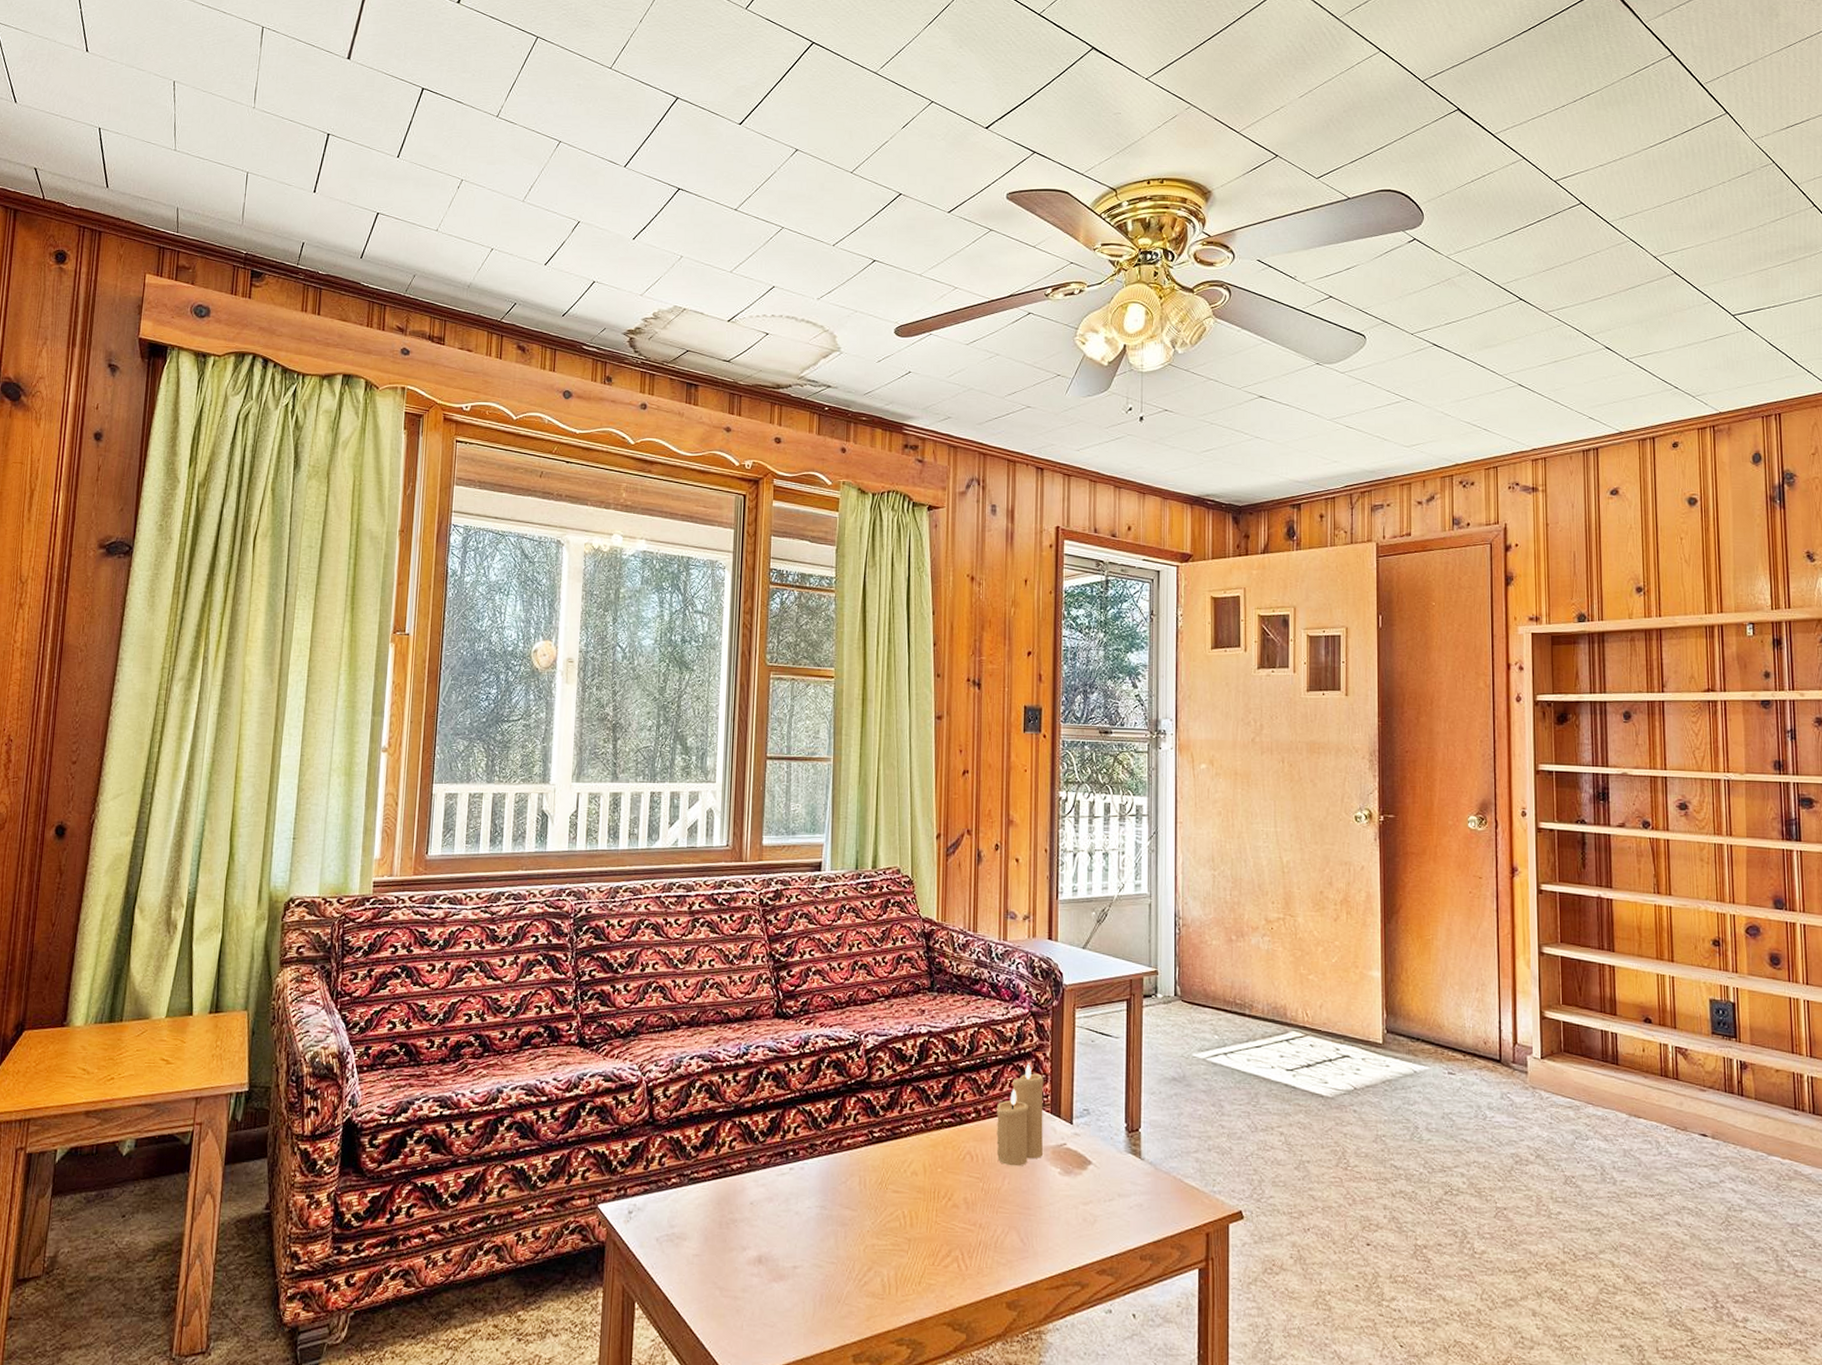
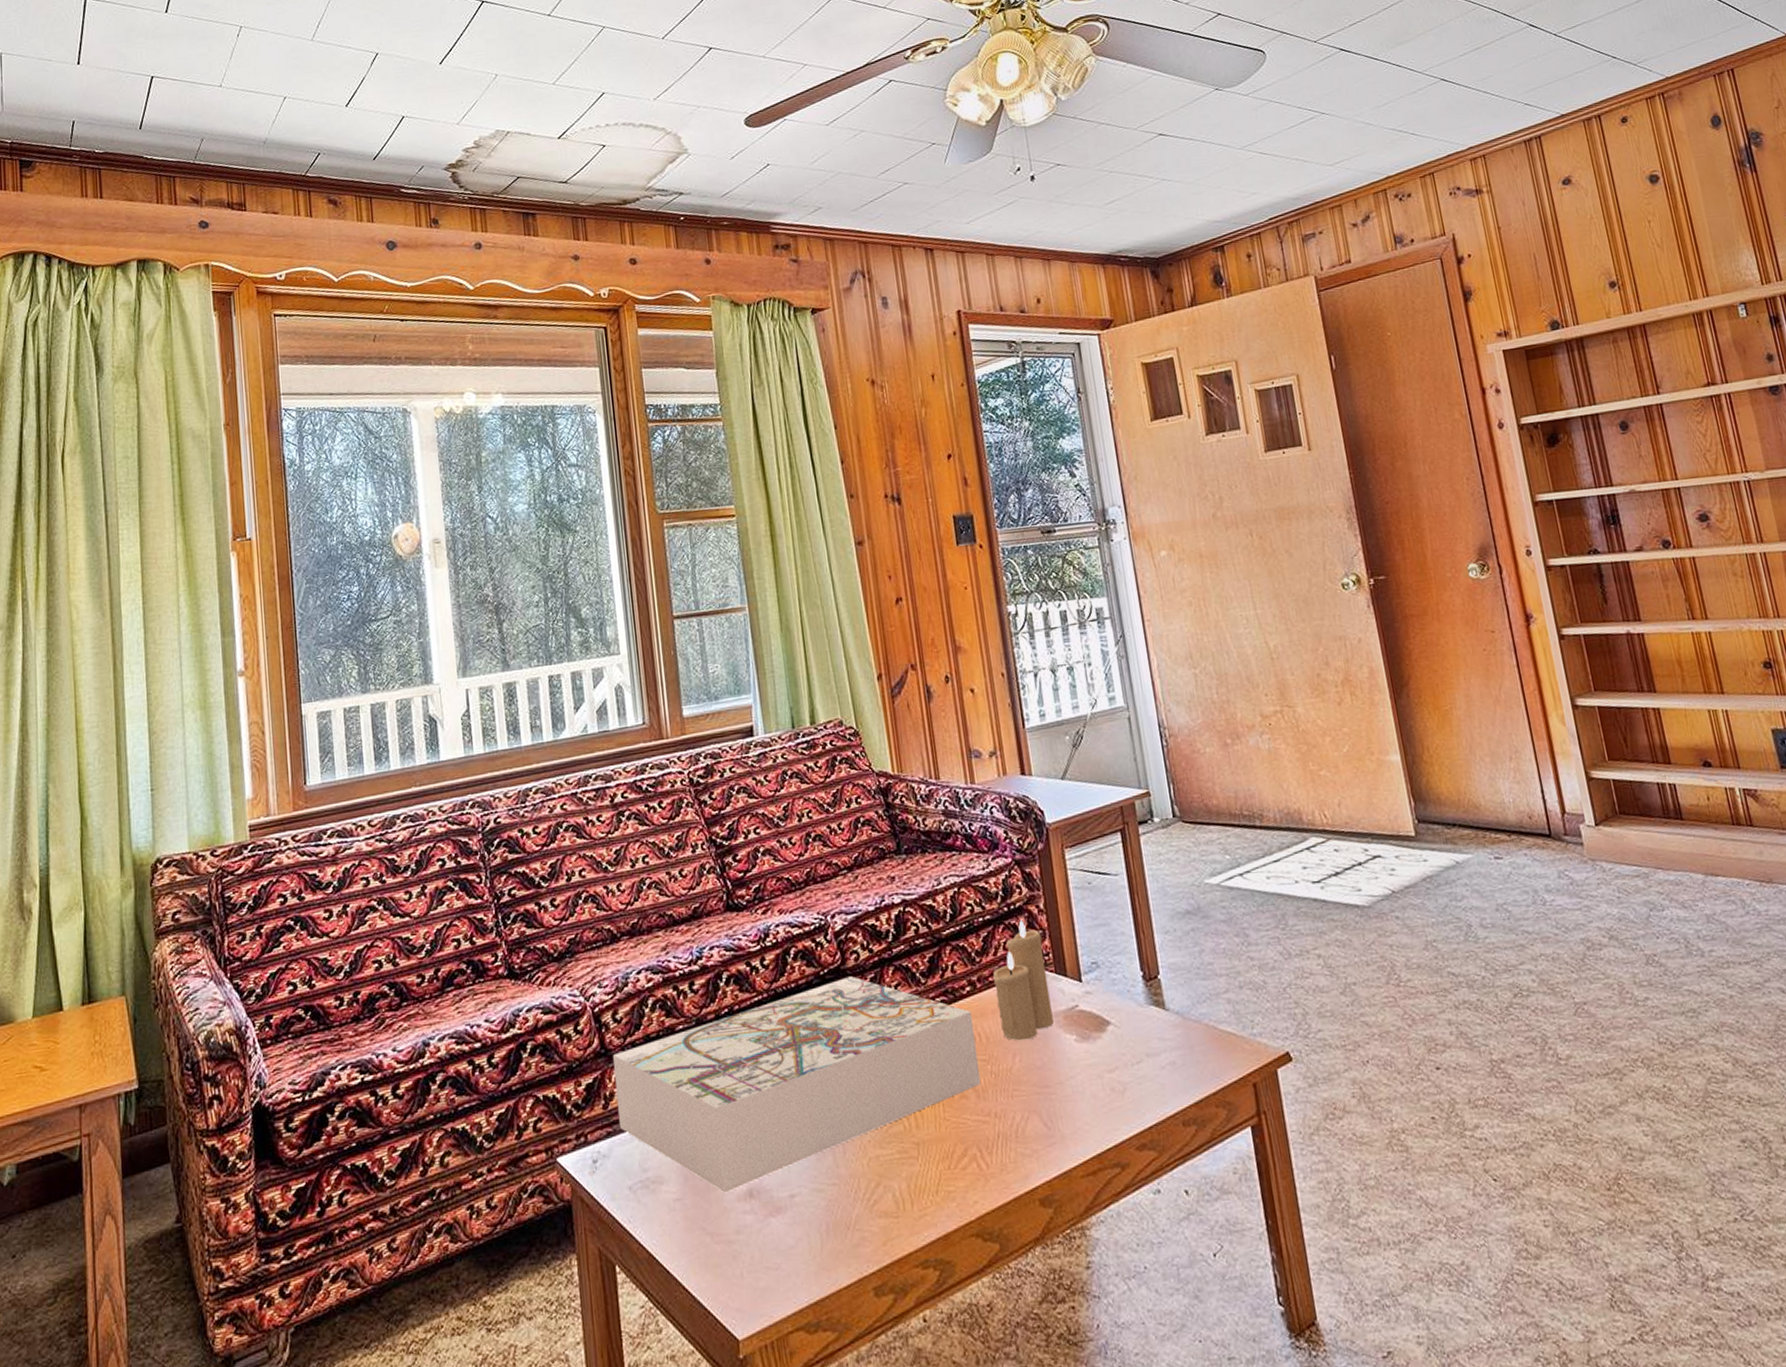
board game: none [655,1089,973,1256] -> present [613,976,981,1194]

